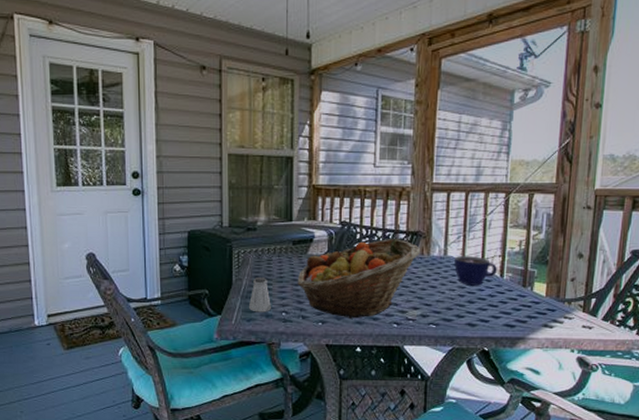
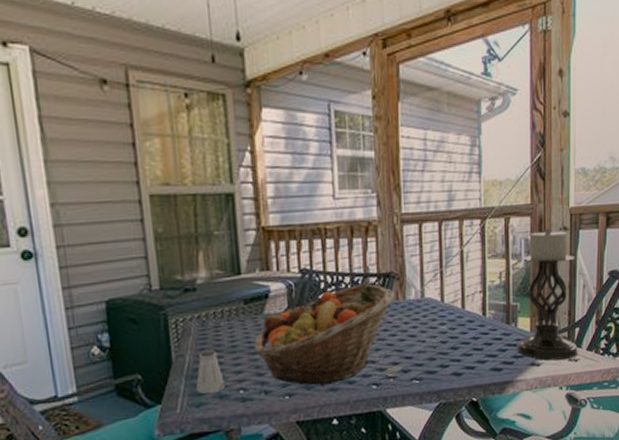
cup: present [454,256,498,286] -> none [433,295,480,330]
candle holder: none [531,206,596,326] -> present [517,227,578,361]

